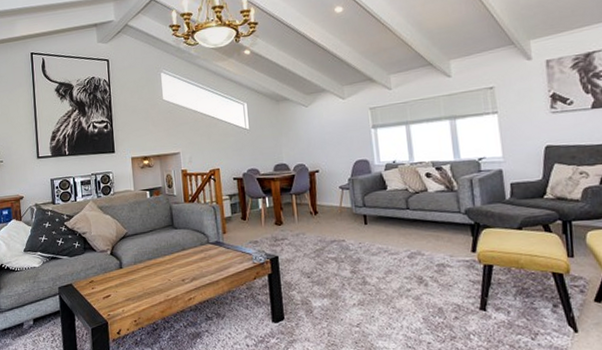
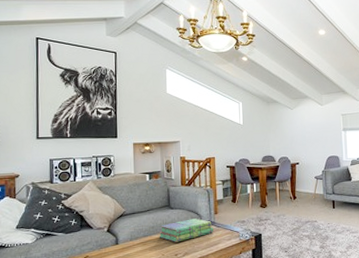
stack of books: none [163,239,223,266] -> present [158,218,213,242]

